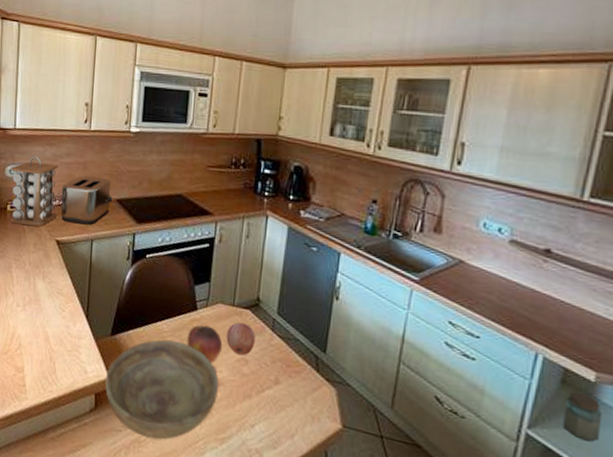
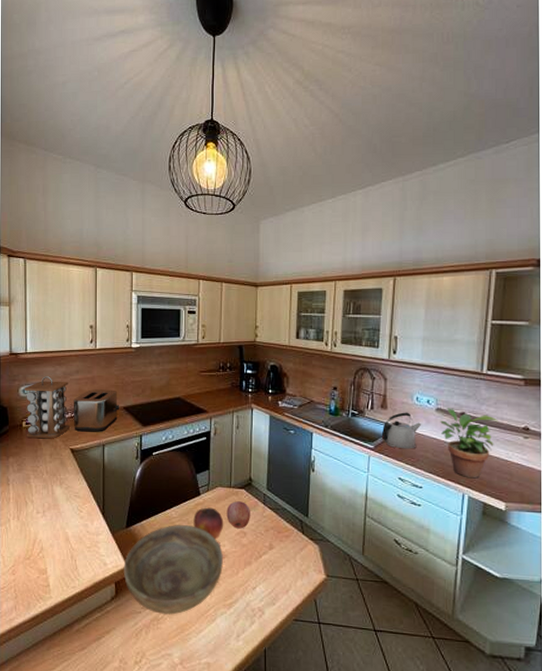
kettle: none [430,240,488,288] -> present [381,412,422,449]
potted plant: none [513,241,598,336] -> present [440,408,498,479]
peanut butter: present [562,391,603,442] -> none [486,520,513,557]

